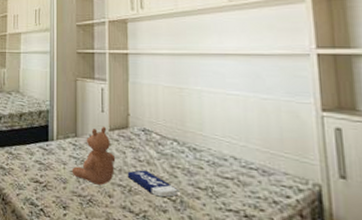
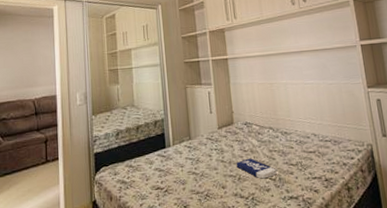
teddy bear: present [72,126,116,185] -> none [189,125,226,180]

